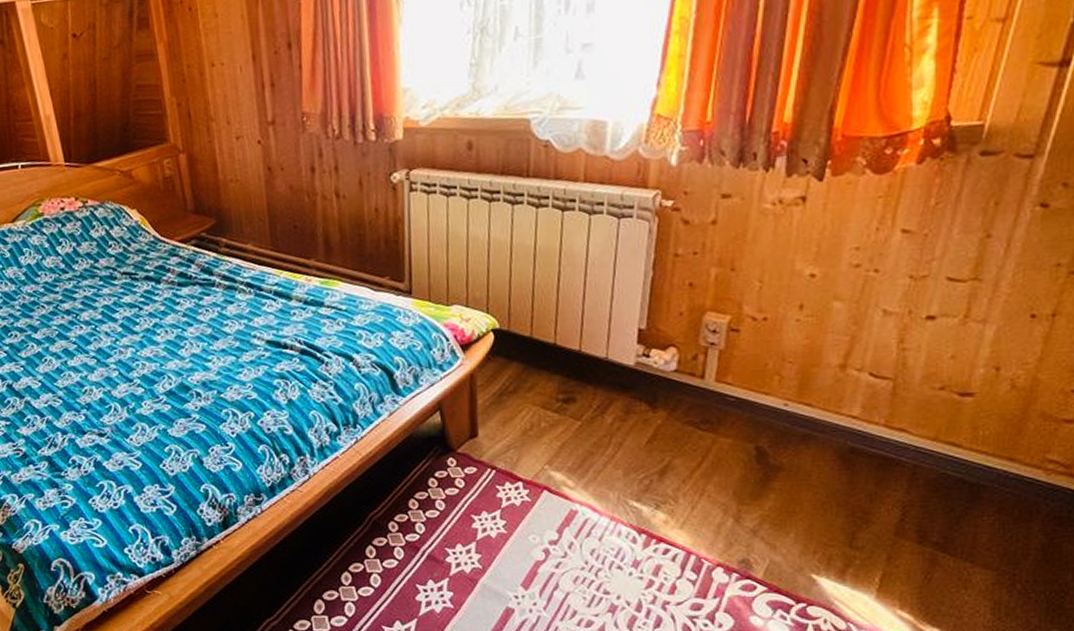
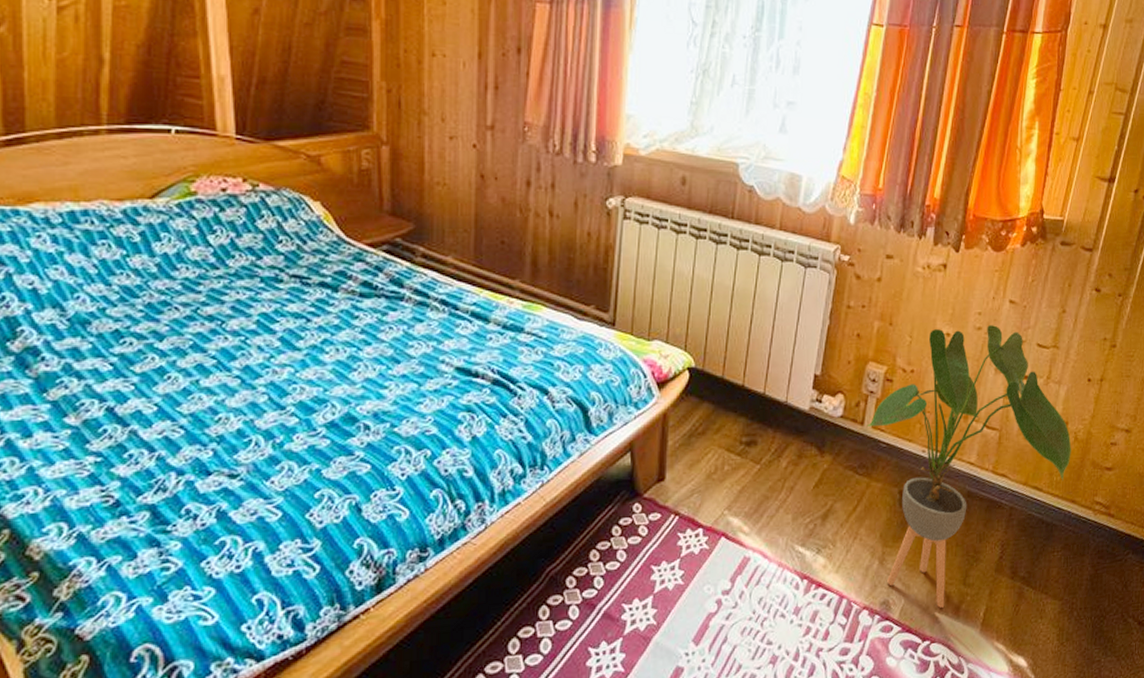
house plant: none [708,260,1006,570] -> present [866,325,1072,608]

